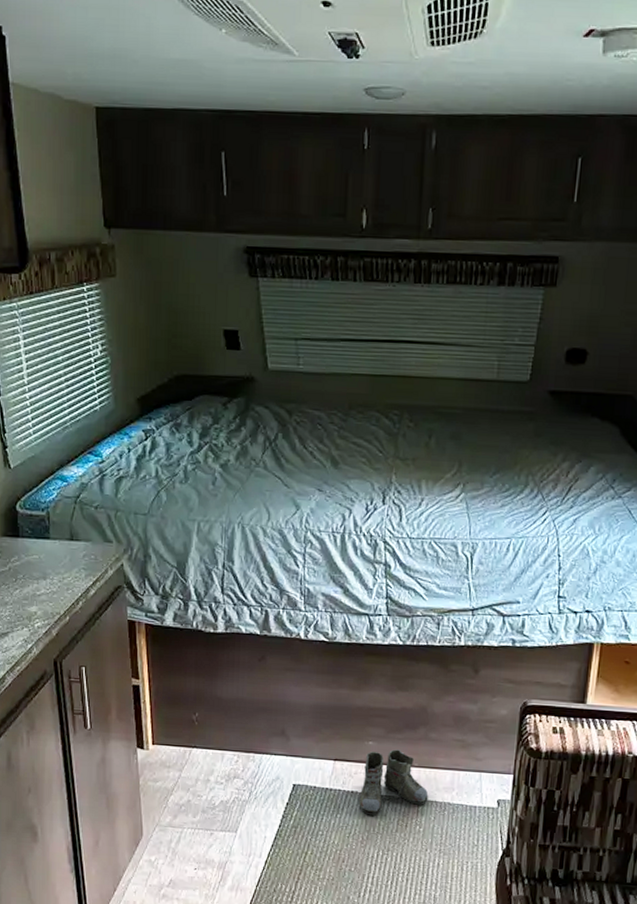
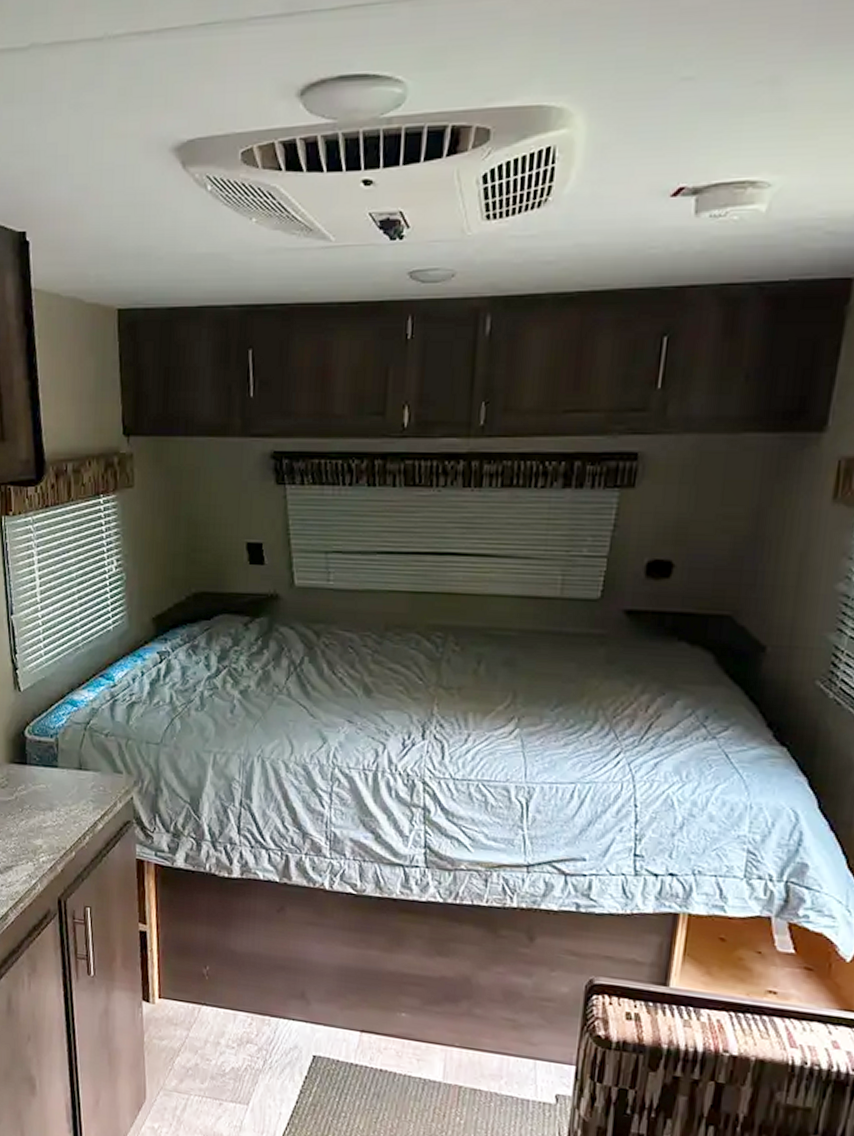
boots: present [348,749,429,816] -> none [377,1024,472,1101]

